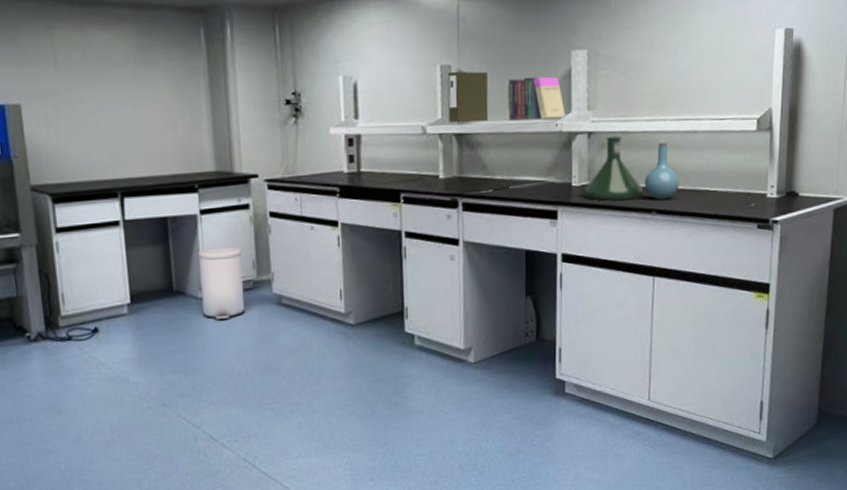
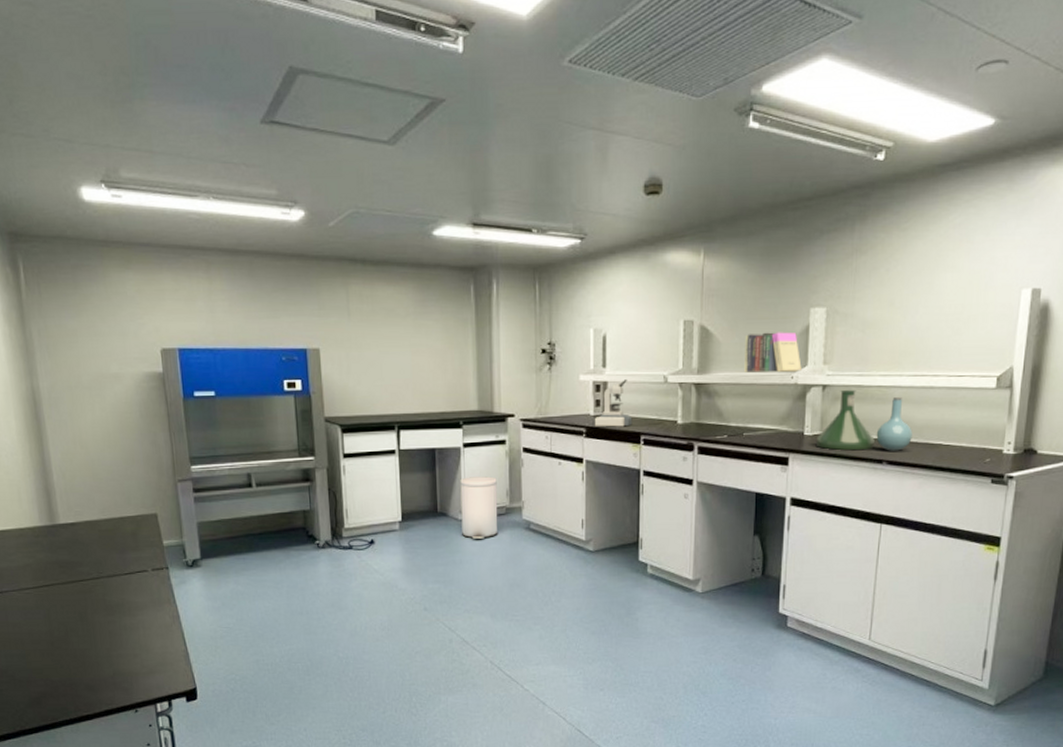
microscope: none [348,132,391,186] -> present [594,380,633,428]
binder: present [447,71,489,123] -> none [689,326,728,374]

